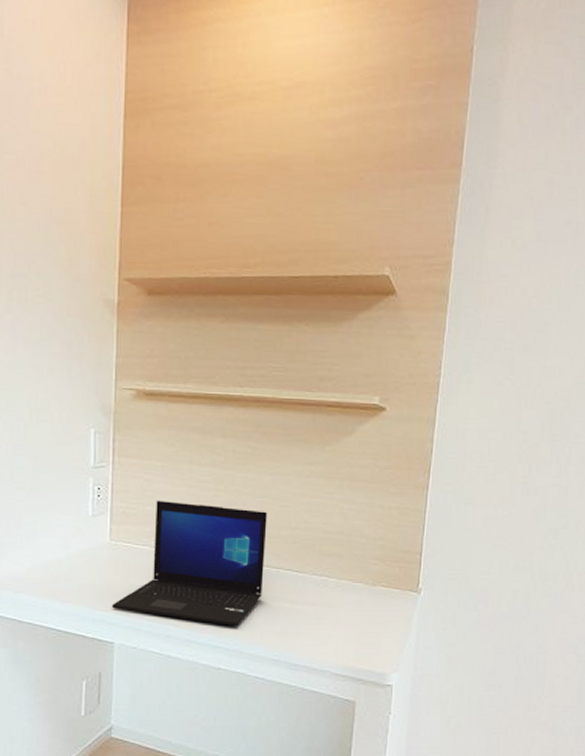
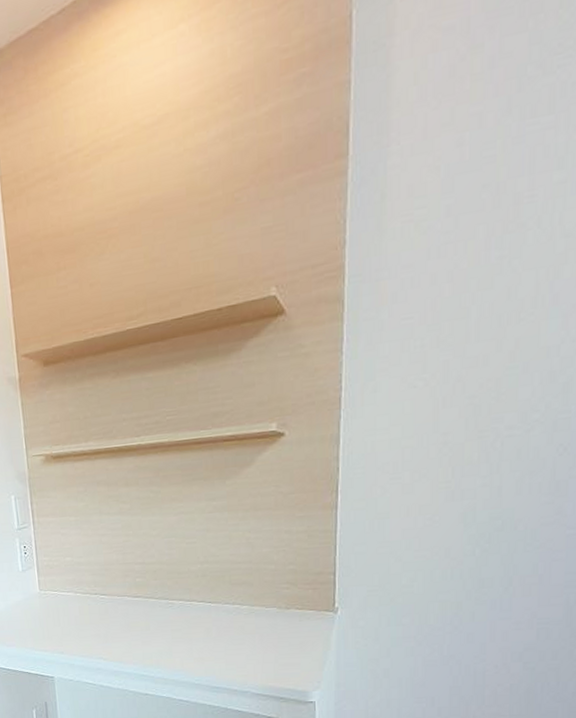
laptop: present [112,500,268,626] -> none [48,549,179,656]

